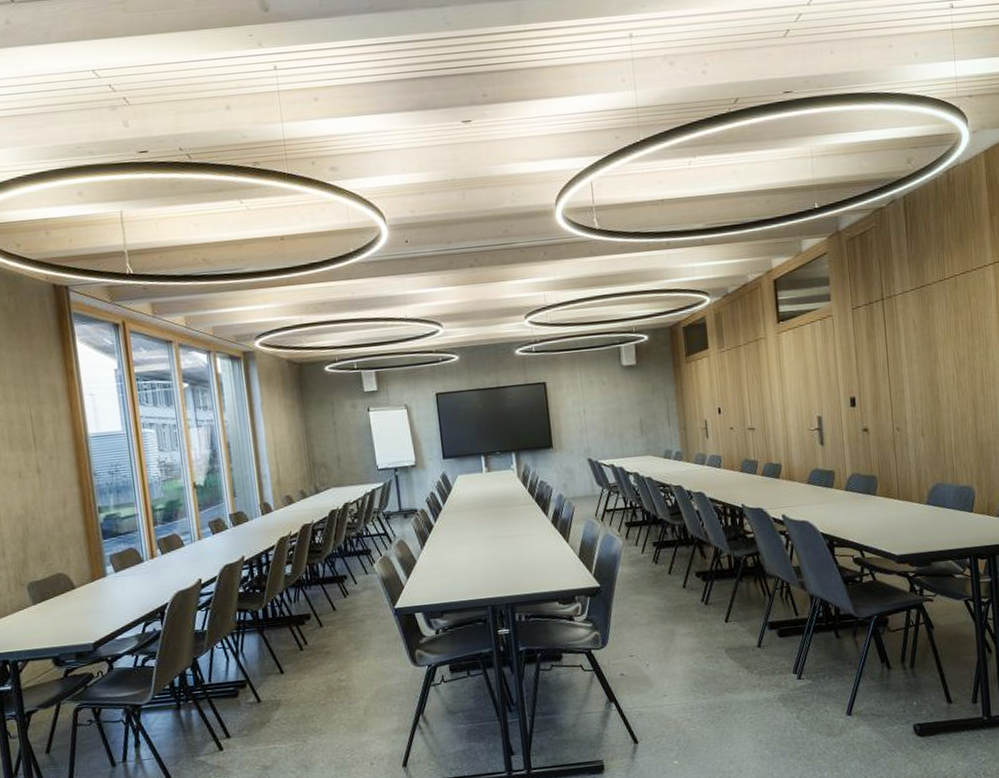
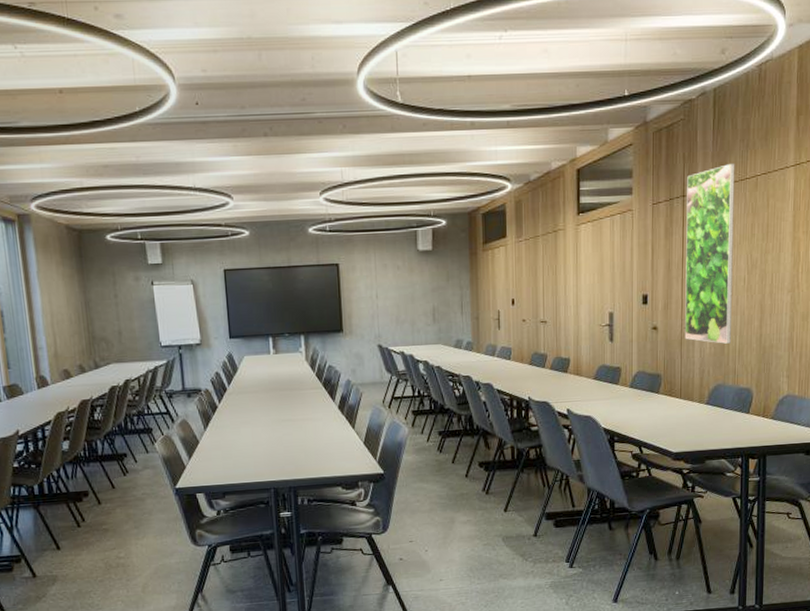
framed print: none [884,264,946,443] -> present [684,163,735,344]

